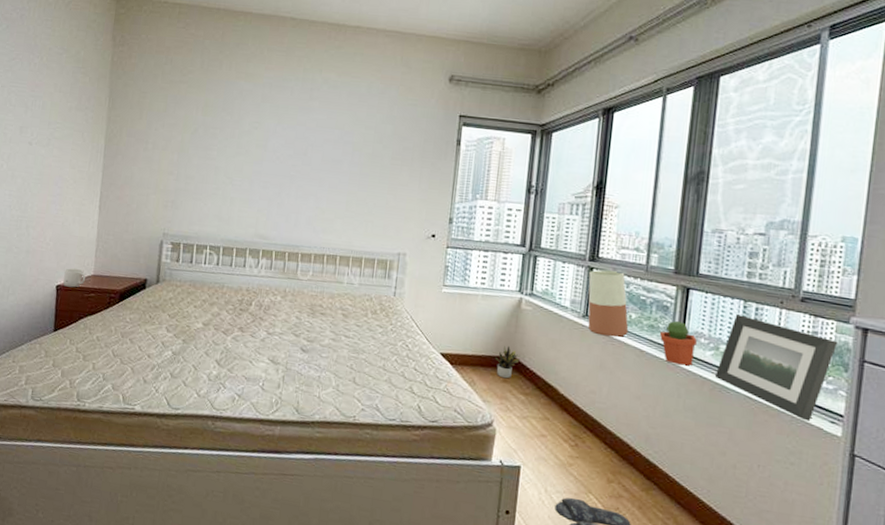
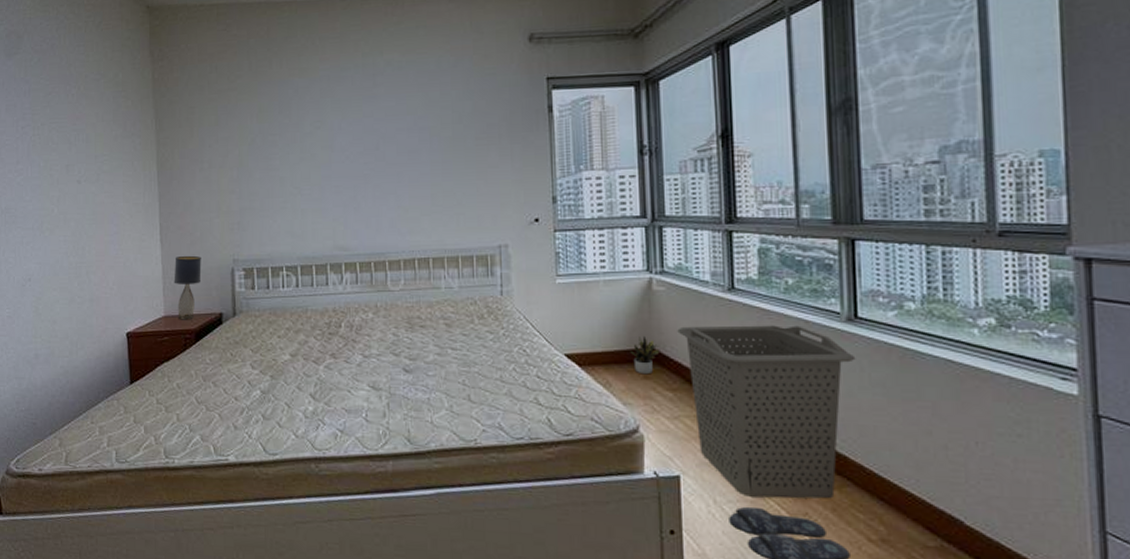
mug: present [63,268,86,288] -> none [133,312,156,333]
table lamp: none [106,223,135,281] -> present [174,255,202,320]
laundry basket: none [536,342,676,498] -> present [677,325,856,499]
vase: present [588,270,629,338] -> none [728,231,787,310]
succulent plant: present [660,321,698,366] -> none [827,281,875,334]
picture frame: present [714,314,839,421] -> none [902,263,1056,381]

